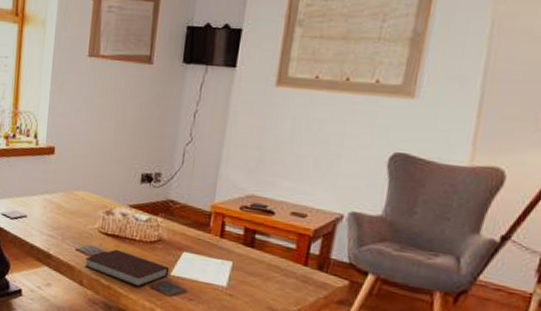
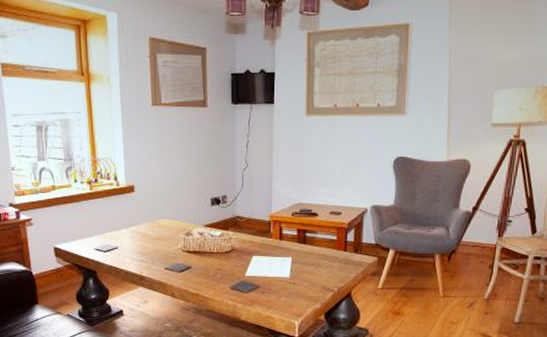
notebook: present [85,249,170,287] -> none [174,262,244,290]

